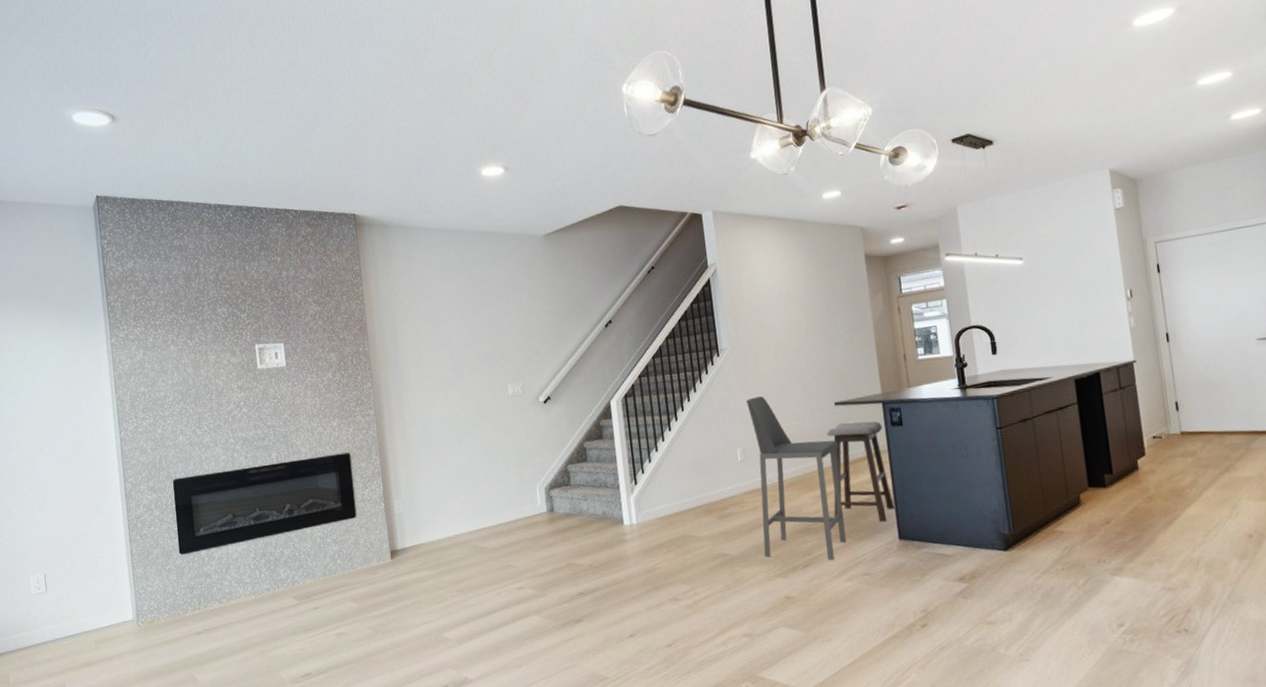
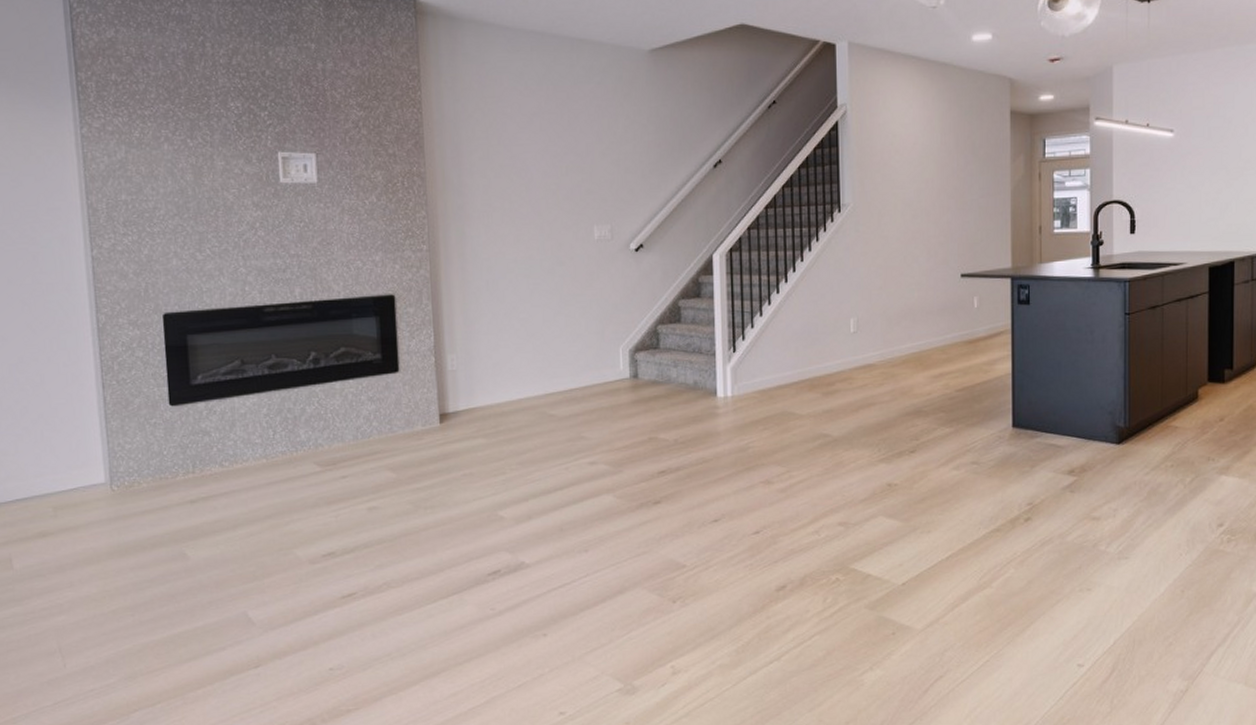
bar stool: present [746,396,846,561] -> none [866,262,959,447]
bar stool: present [826,421,895,522] -> none [948,297,1011,408]

